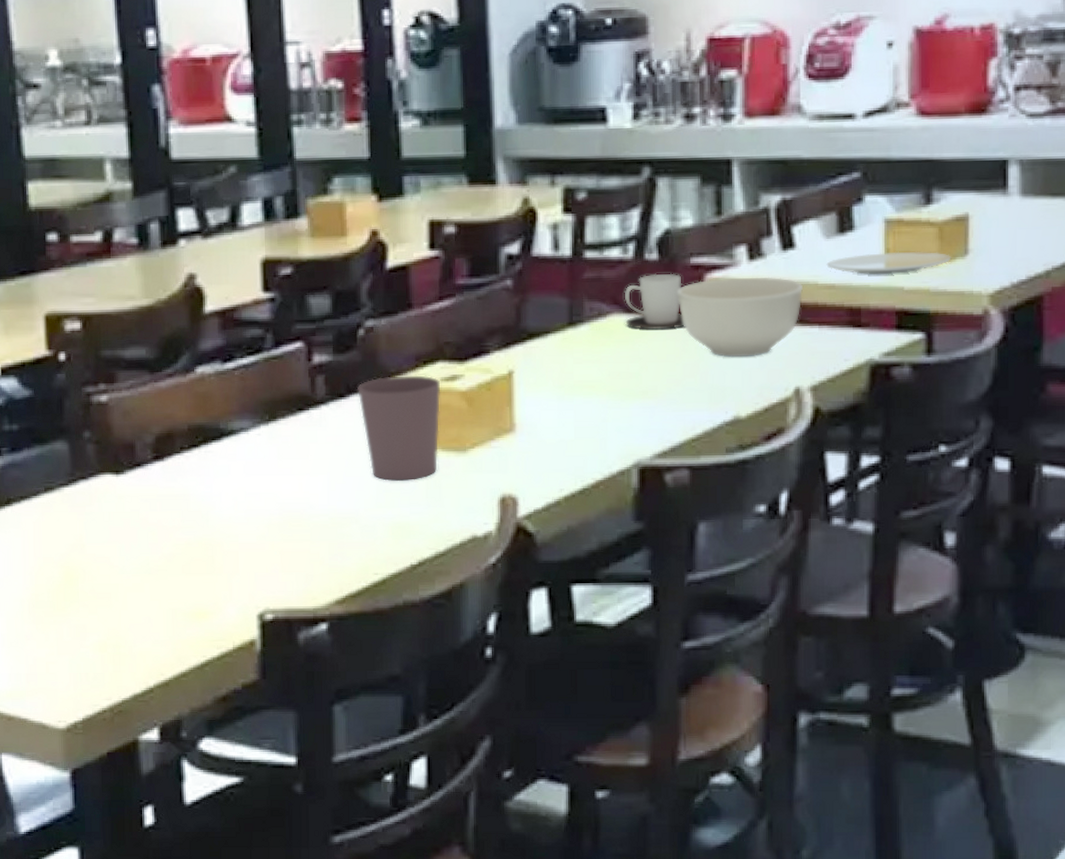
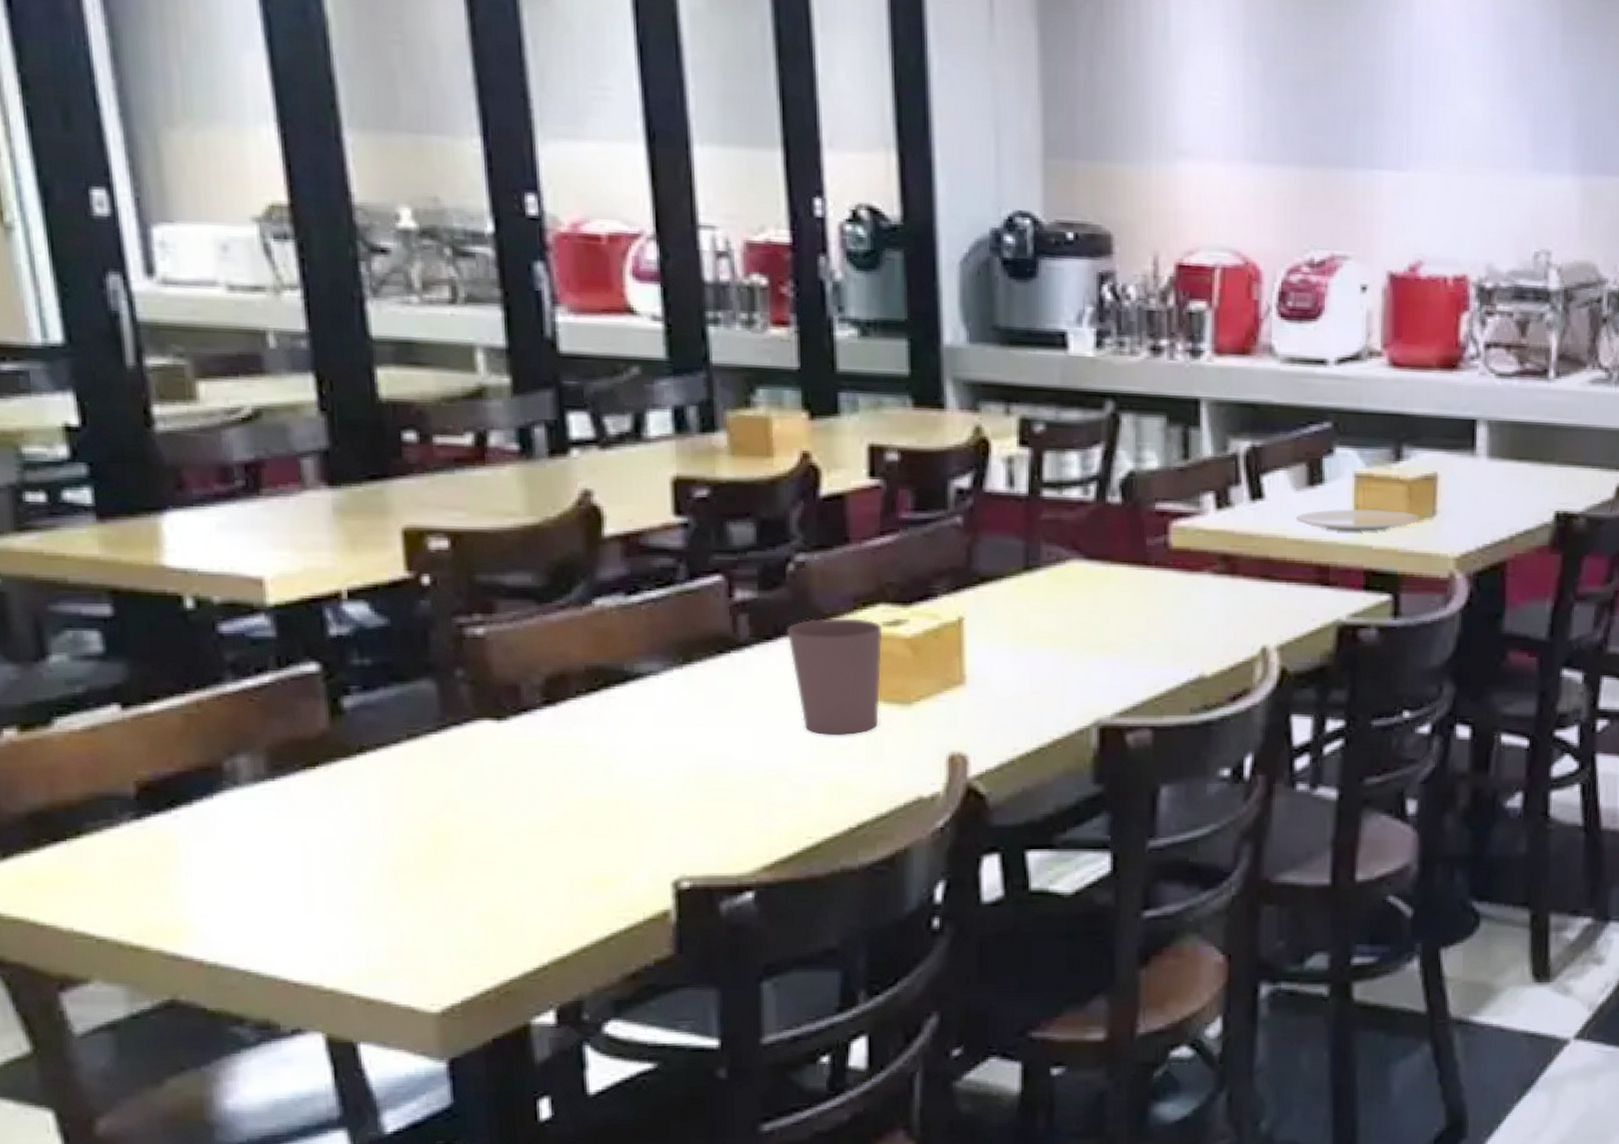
cup: present [624,273,684,328] -> none [1084,518,1148,578]
bowl: present [676,277,804,357] -> none [1140,526,1272,612]

